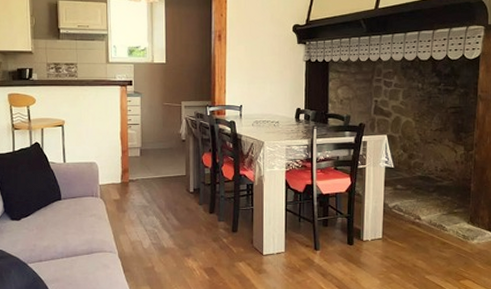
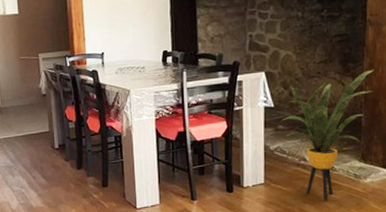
house plant: none [400,140,483,259] -> present [281,69,375,201]

